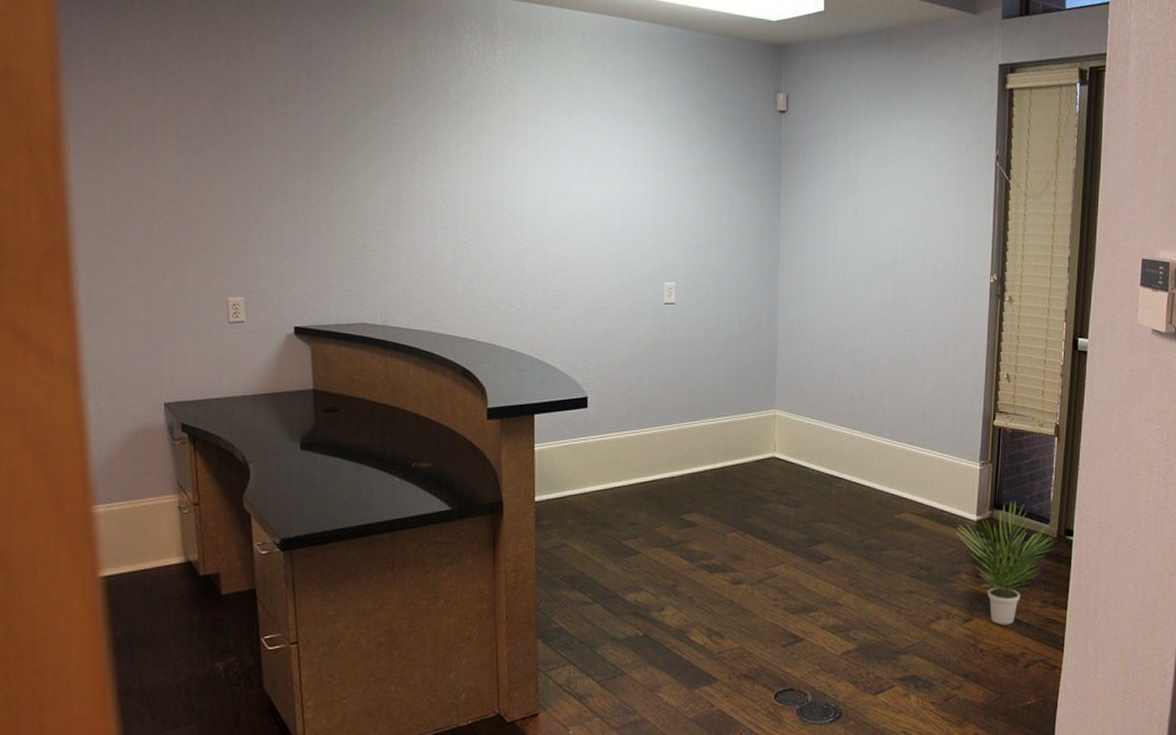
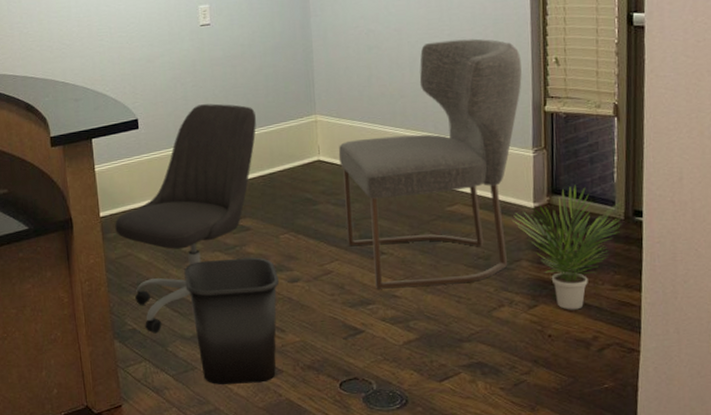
office chair: none [551,387,714,634] -> present [115,103,257,334]
waste bin: none [622,555,723,692] -> present [184,257,280,385]
chair: none [794,346,976,596] -> present [338,38,522,289]

